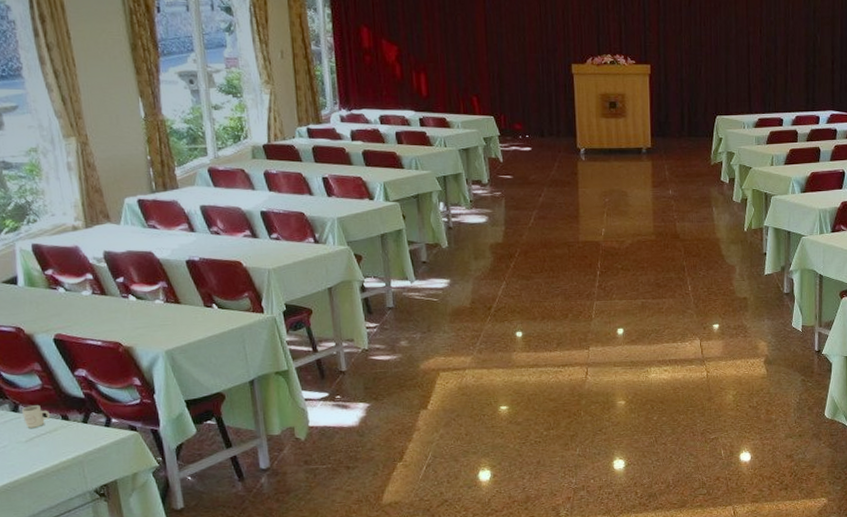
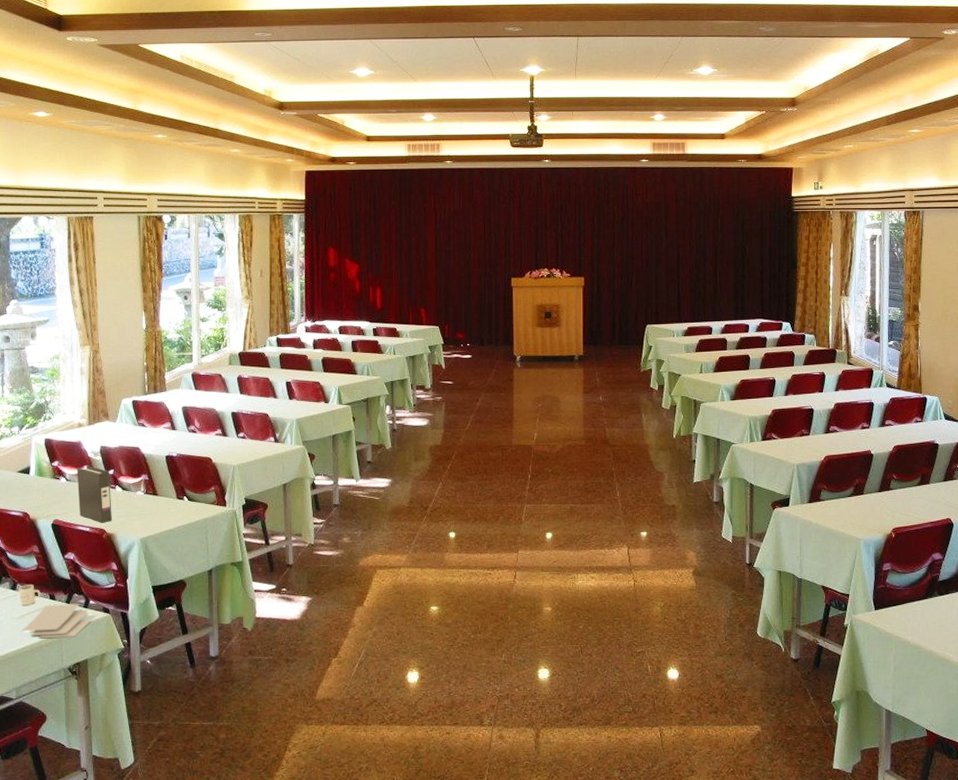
papers: none [32,423,123,462] -> present [22,604,98,639]
binder: none [77,273,128,336] -> present [77,465,112,523]

